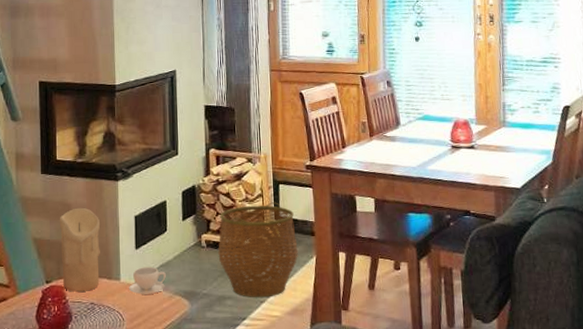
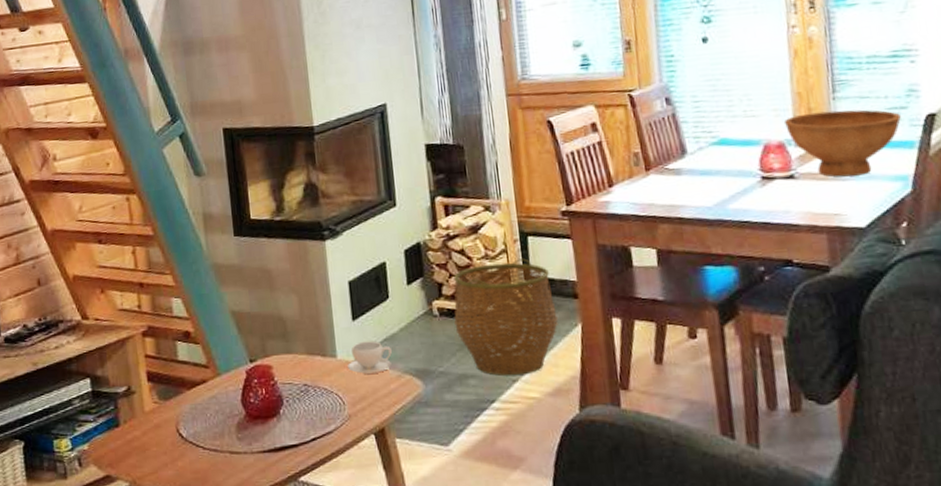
candle: present [59,207,100,292] -> none [259,273,312,372]
bowl: none [468,99,548,149] -> present [783,109,902,177]

